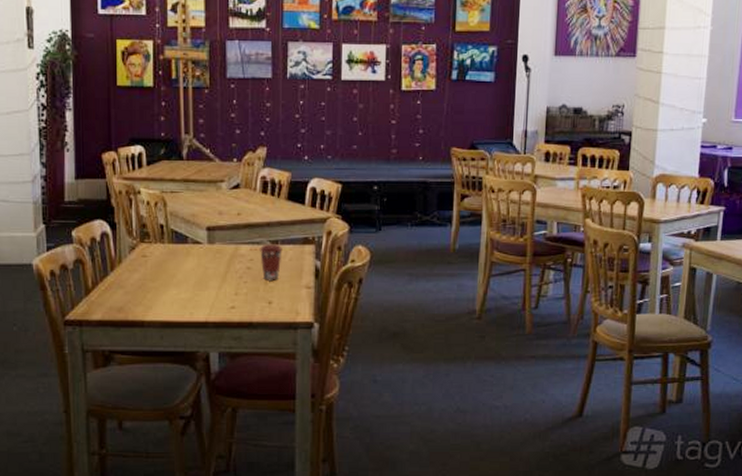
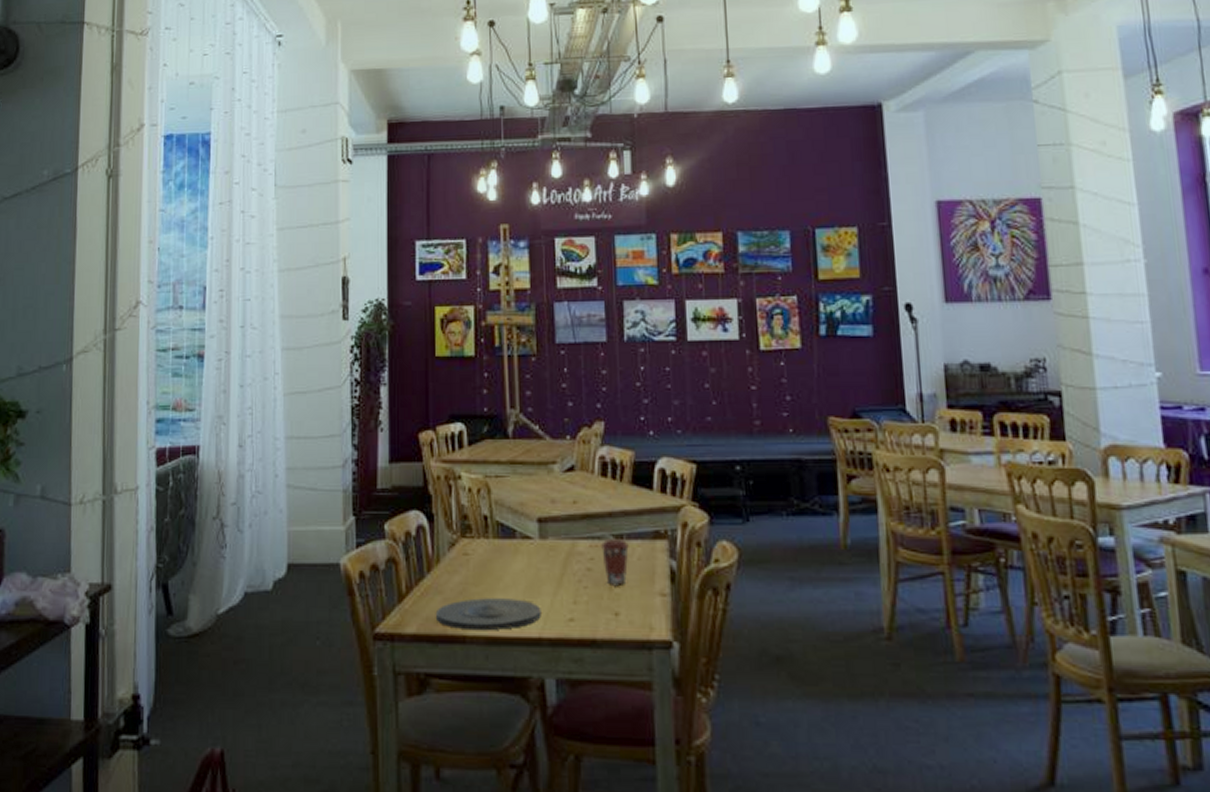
plate: none [119,291,208,317] -> present [437,598,541,631]

